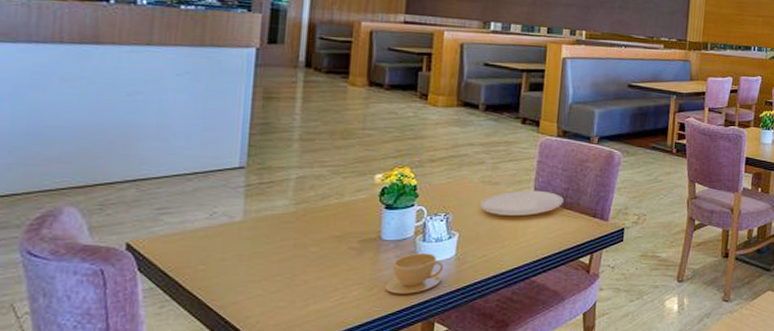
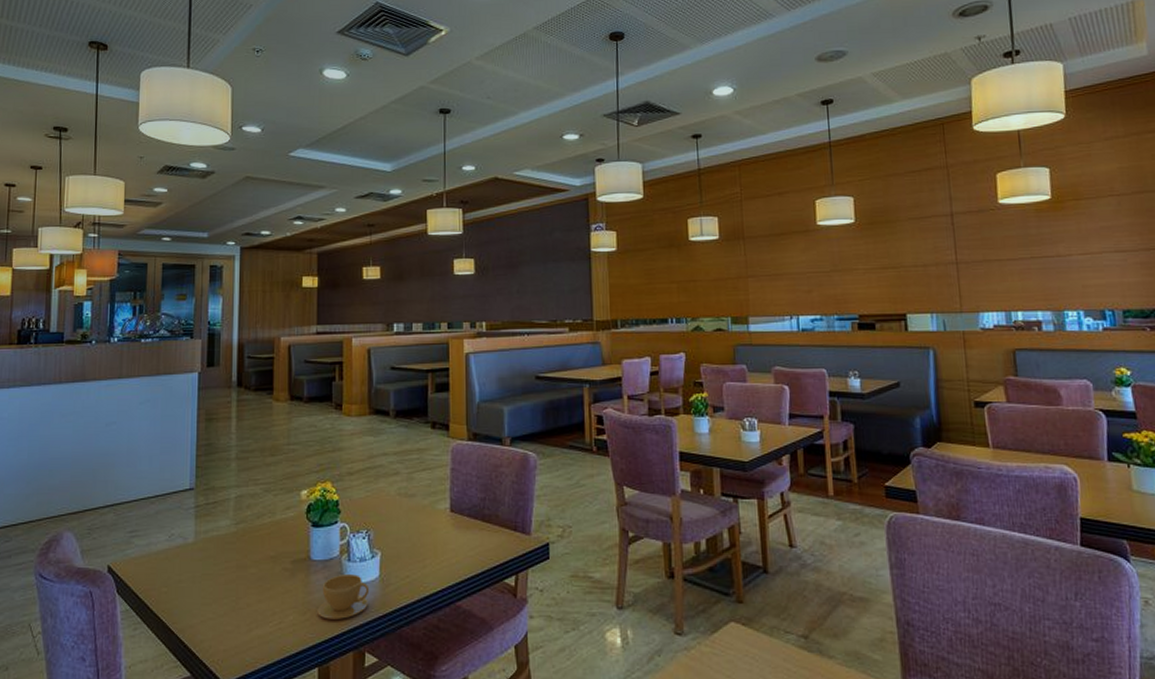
plate: present [479,190,563,216] -> none [398,502,481,531]

